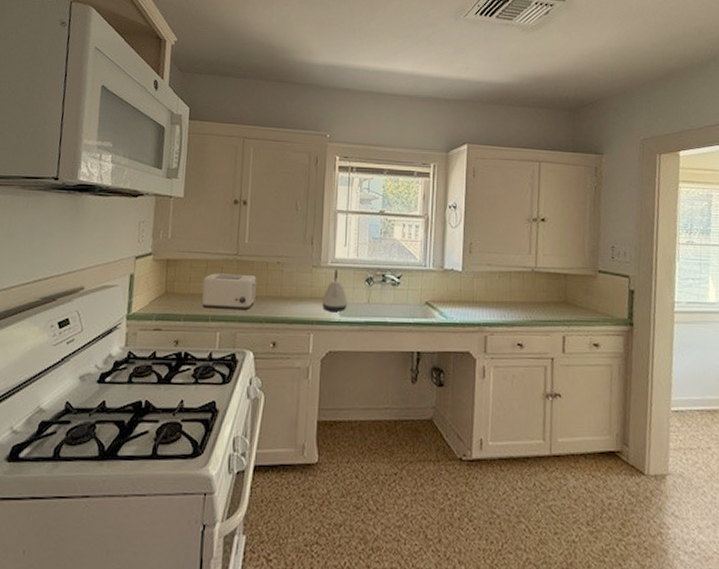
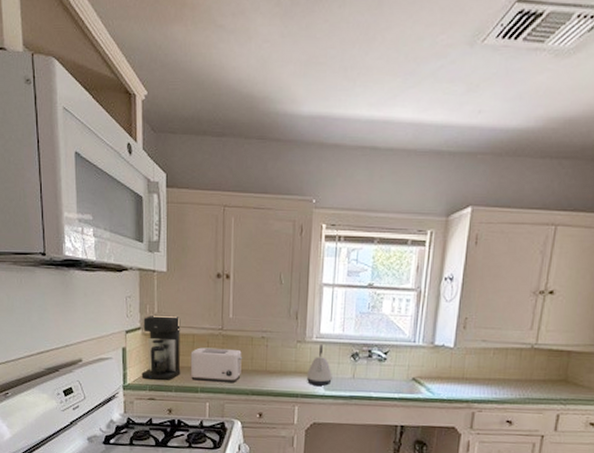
coffee maker: none [148,241,194,310] -> present [141,316,181,381]

